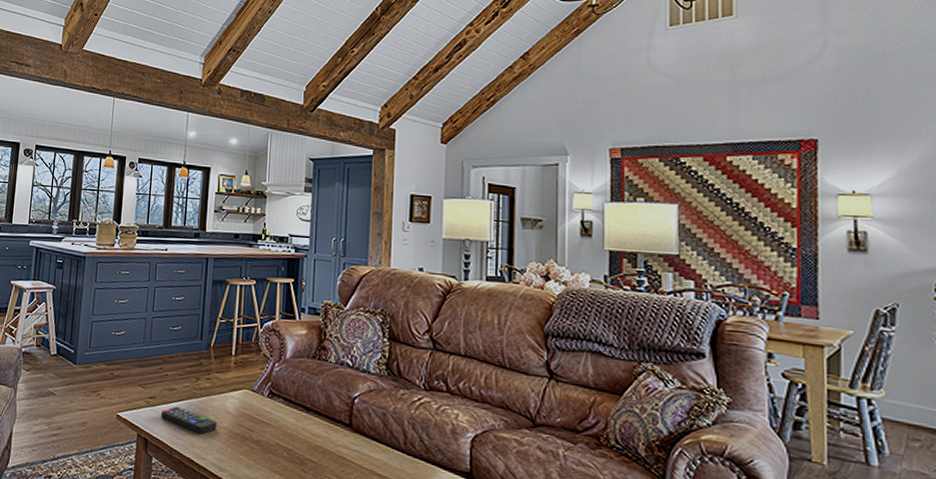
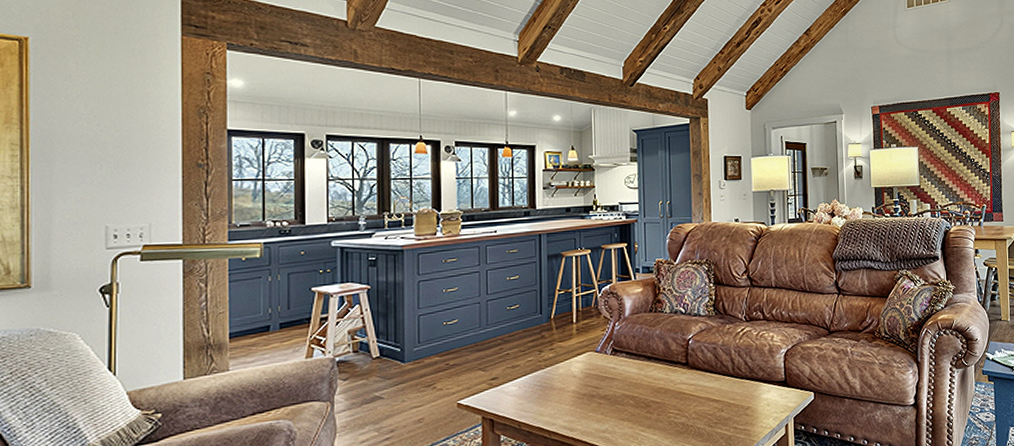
remote control: present [161,406,218,435] -> none [506,381,565,403]

